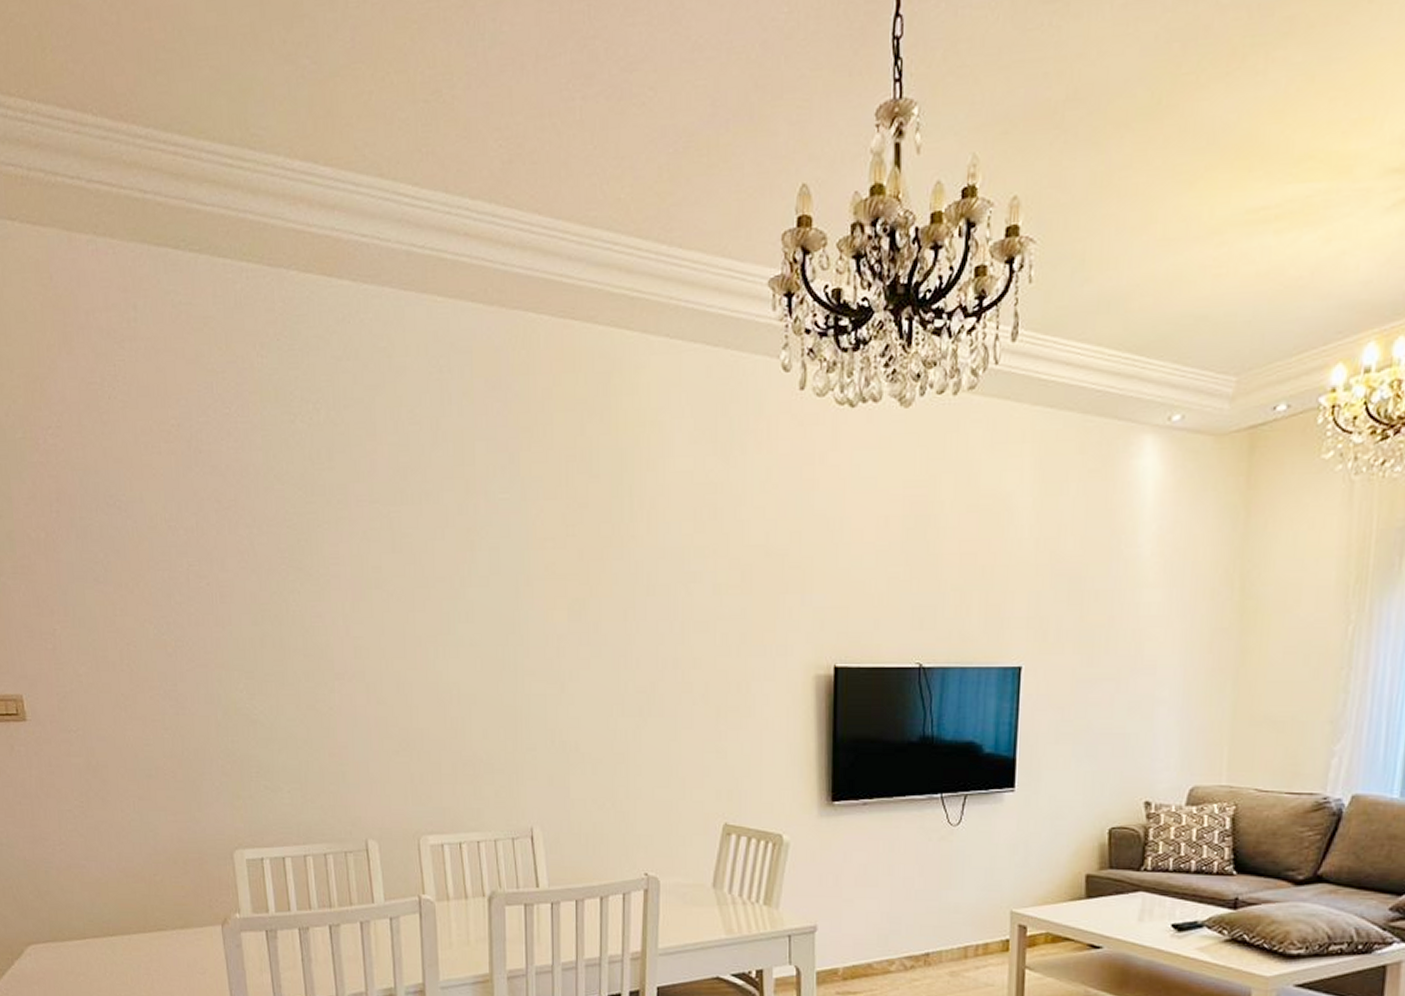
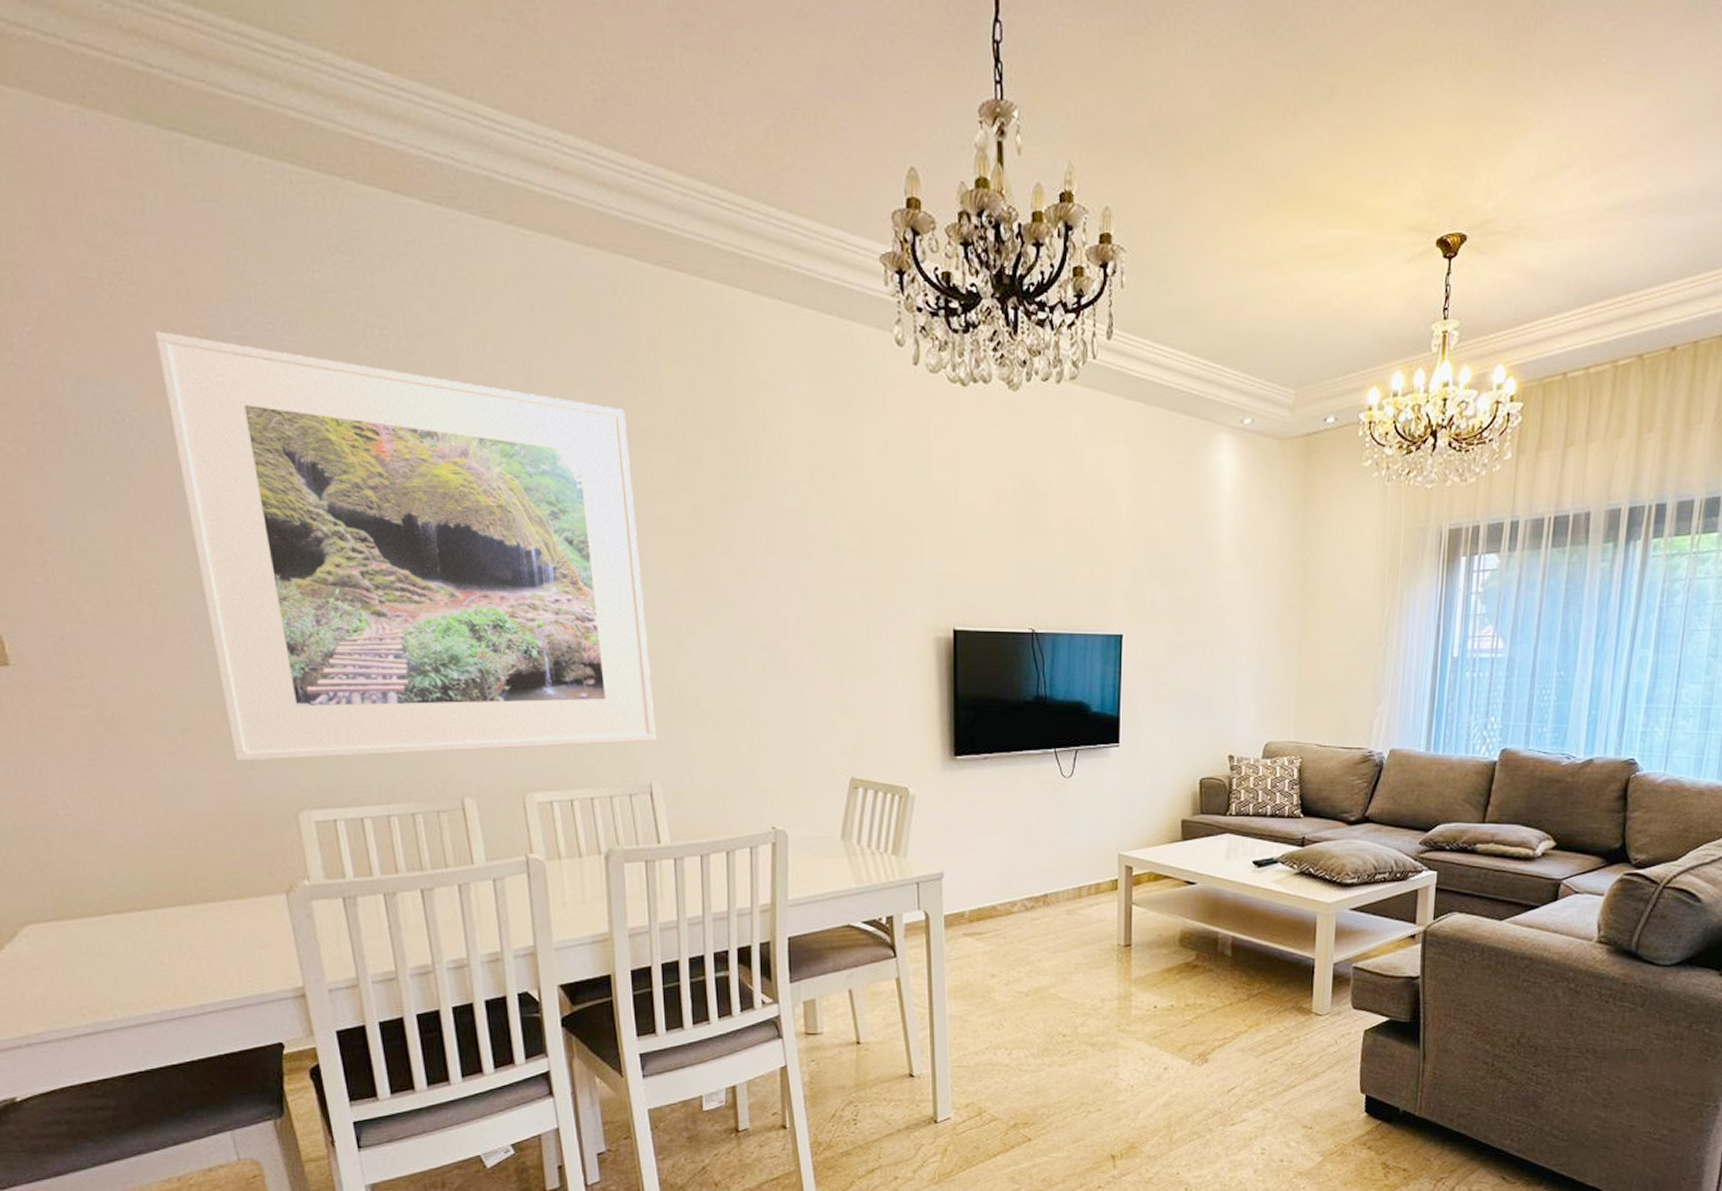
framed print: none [140,423,539,804] -> present [154,330,657,762]

